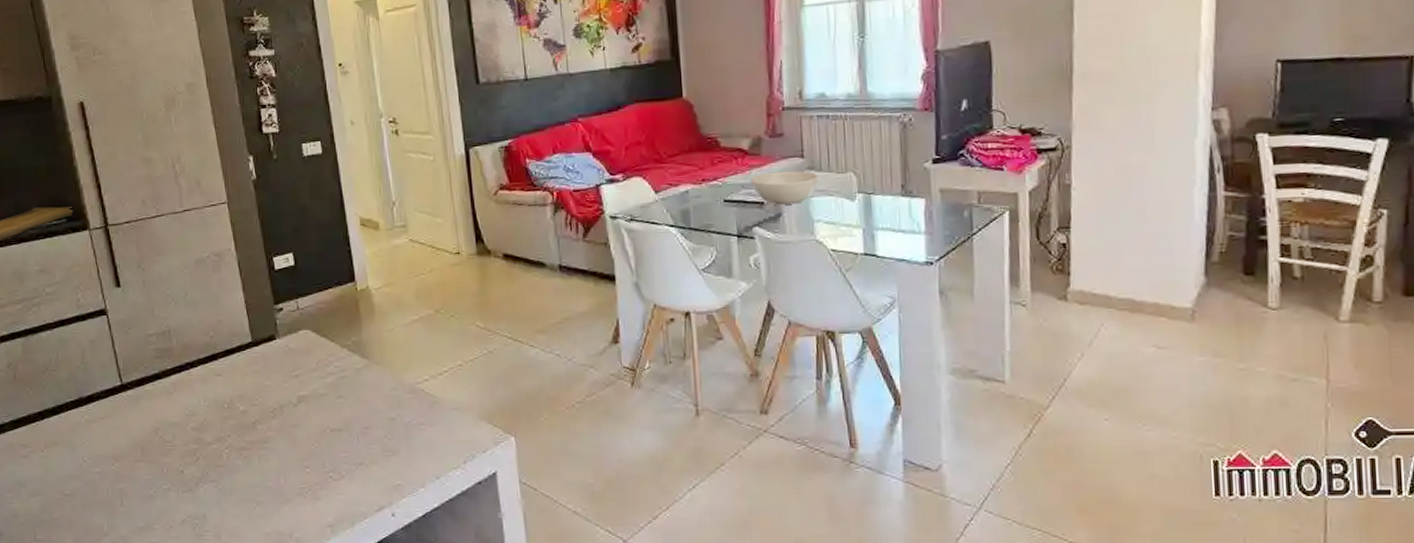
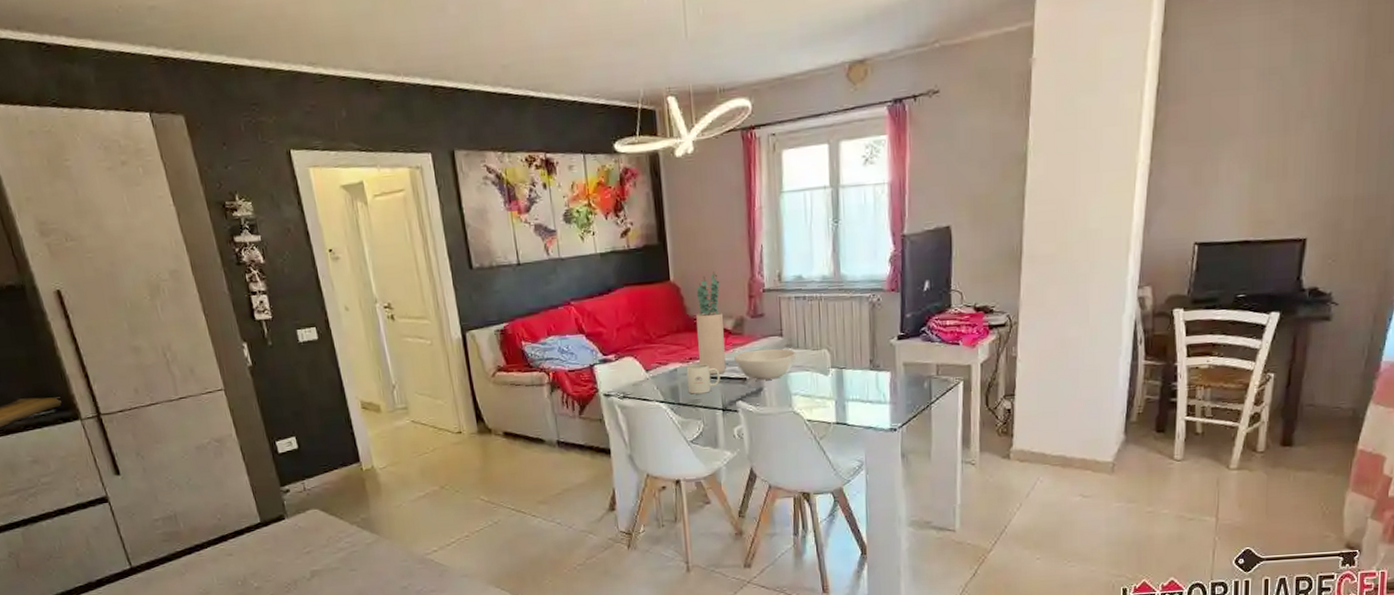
mug: none [698,185,735,219] -> present [686,363,720,394]
vase: none [710,88,742,200] -> present [696,271,726,376]

